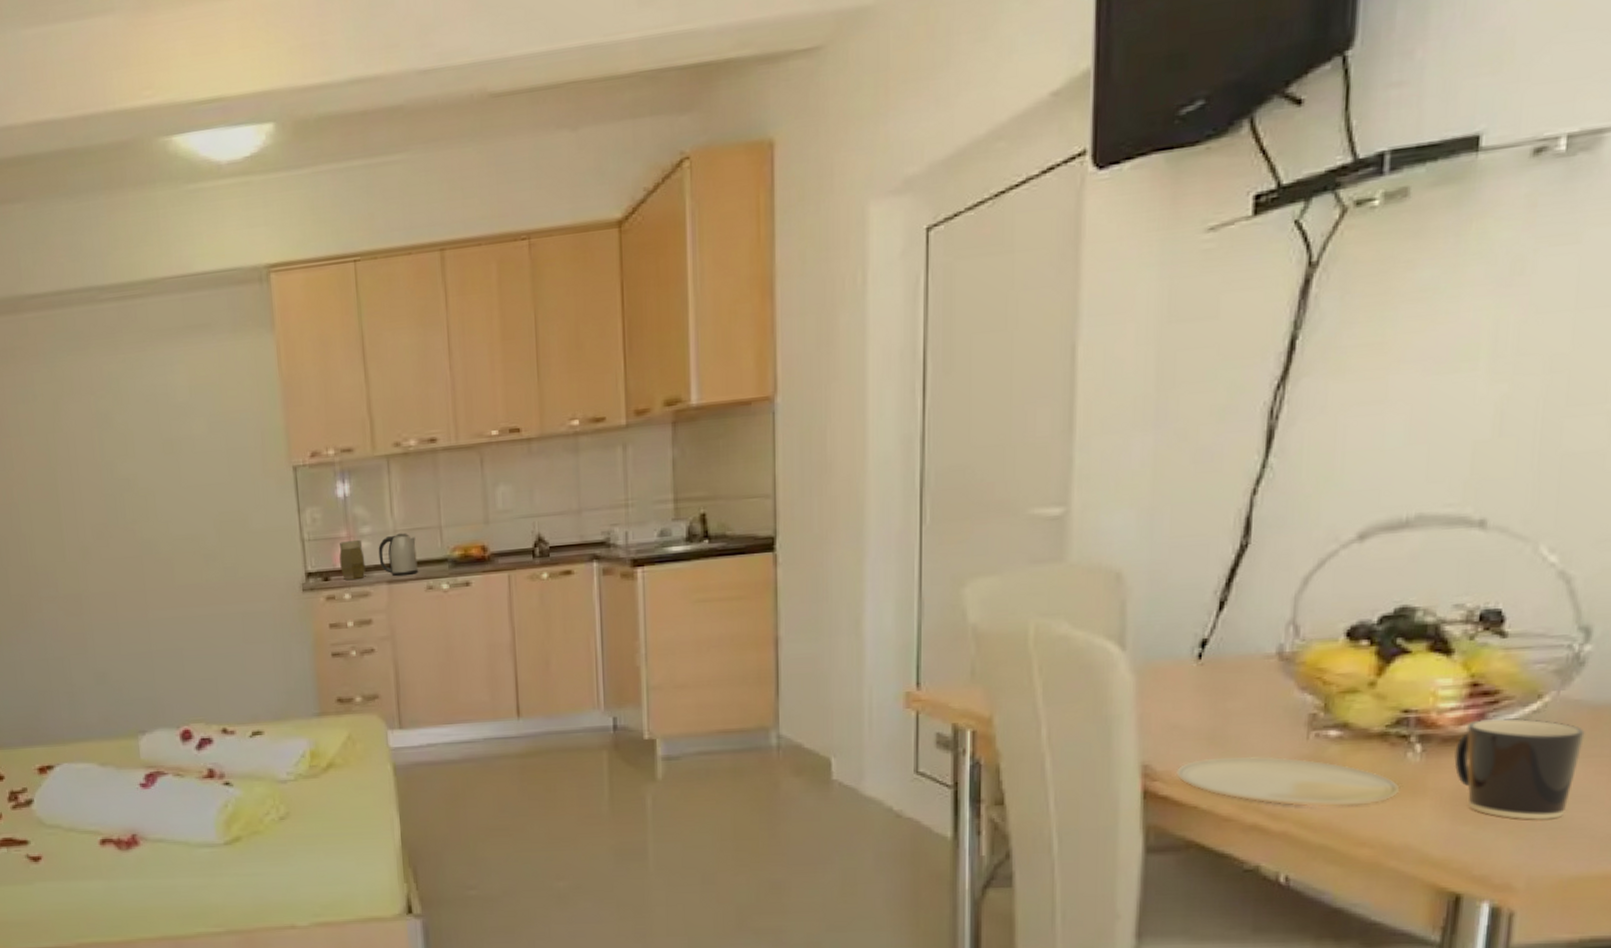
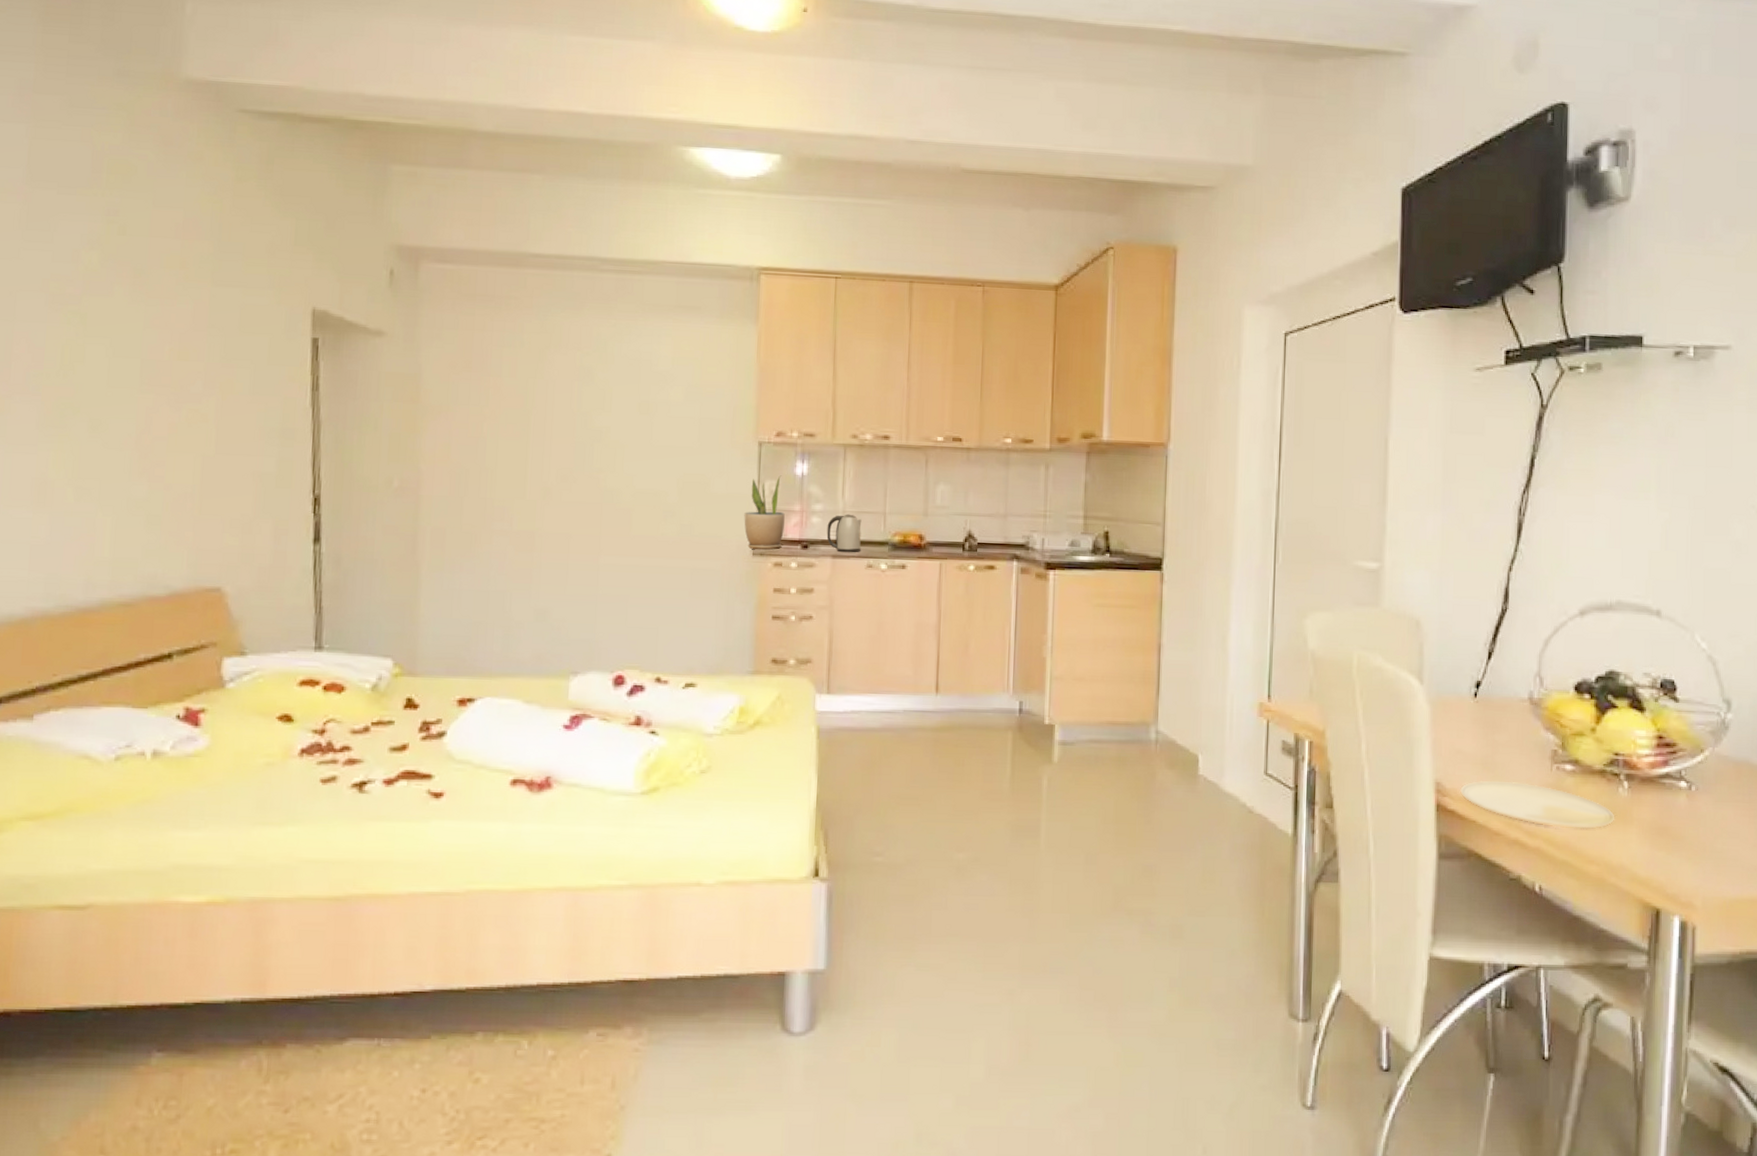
potted plant: none [288,500,333,586] -> present [744,475,785,551]
jar: present [339,540,366,581] -> none [790,515,814,551]
mug: present [1454,718,1585,821] -> none [1650,766,1732,851]

